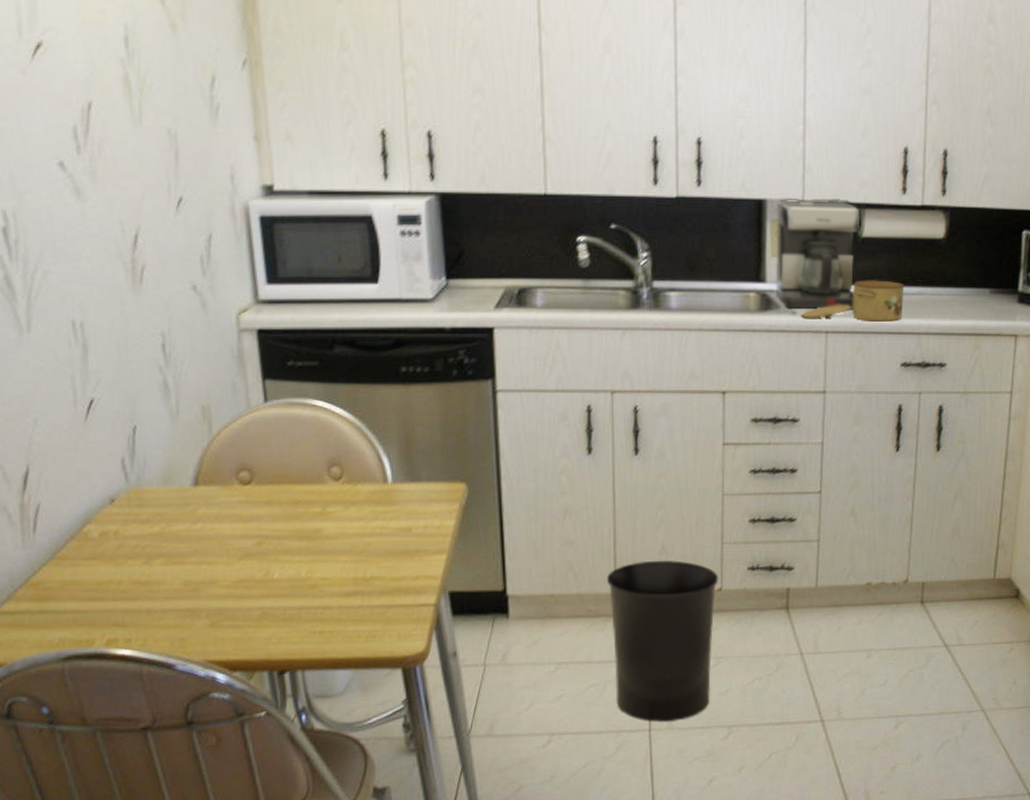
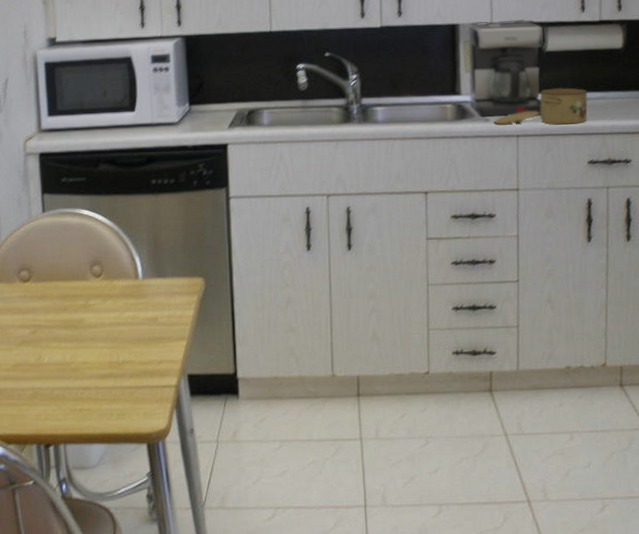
waste bin: present [606,559,719,721] -> none [324,345,426,498]

